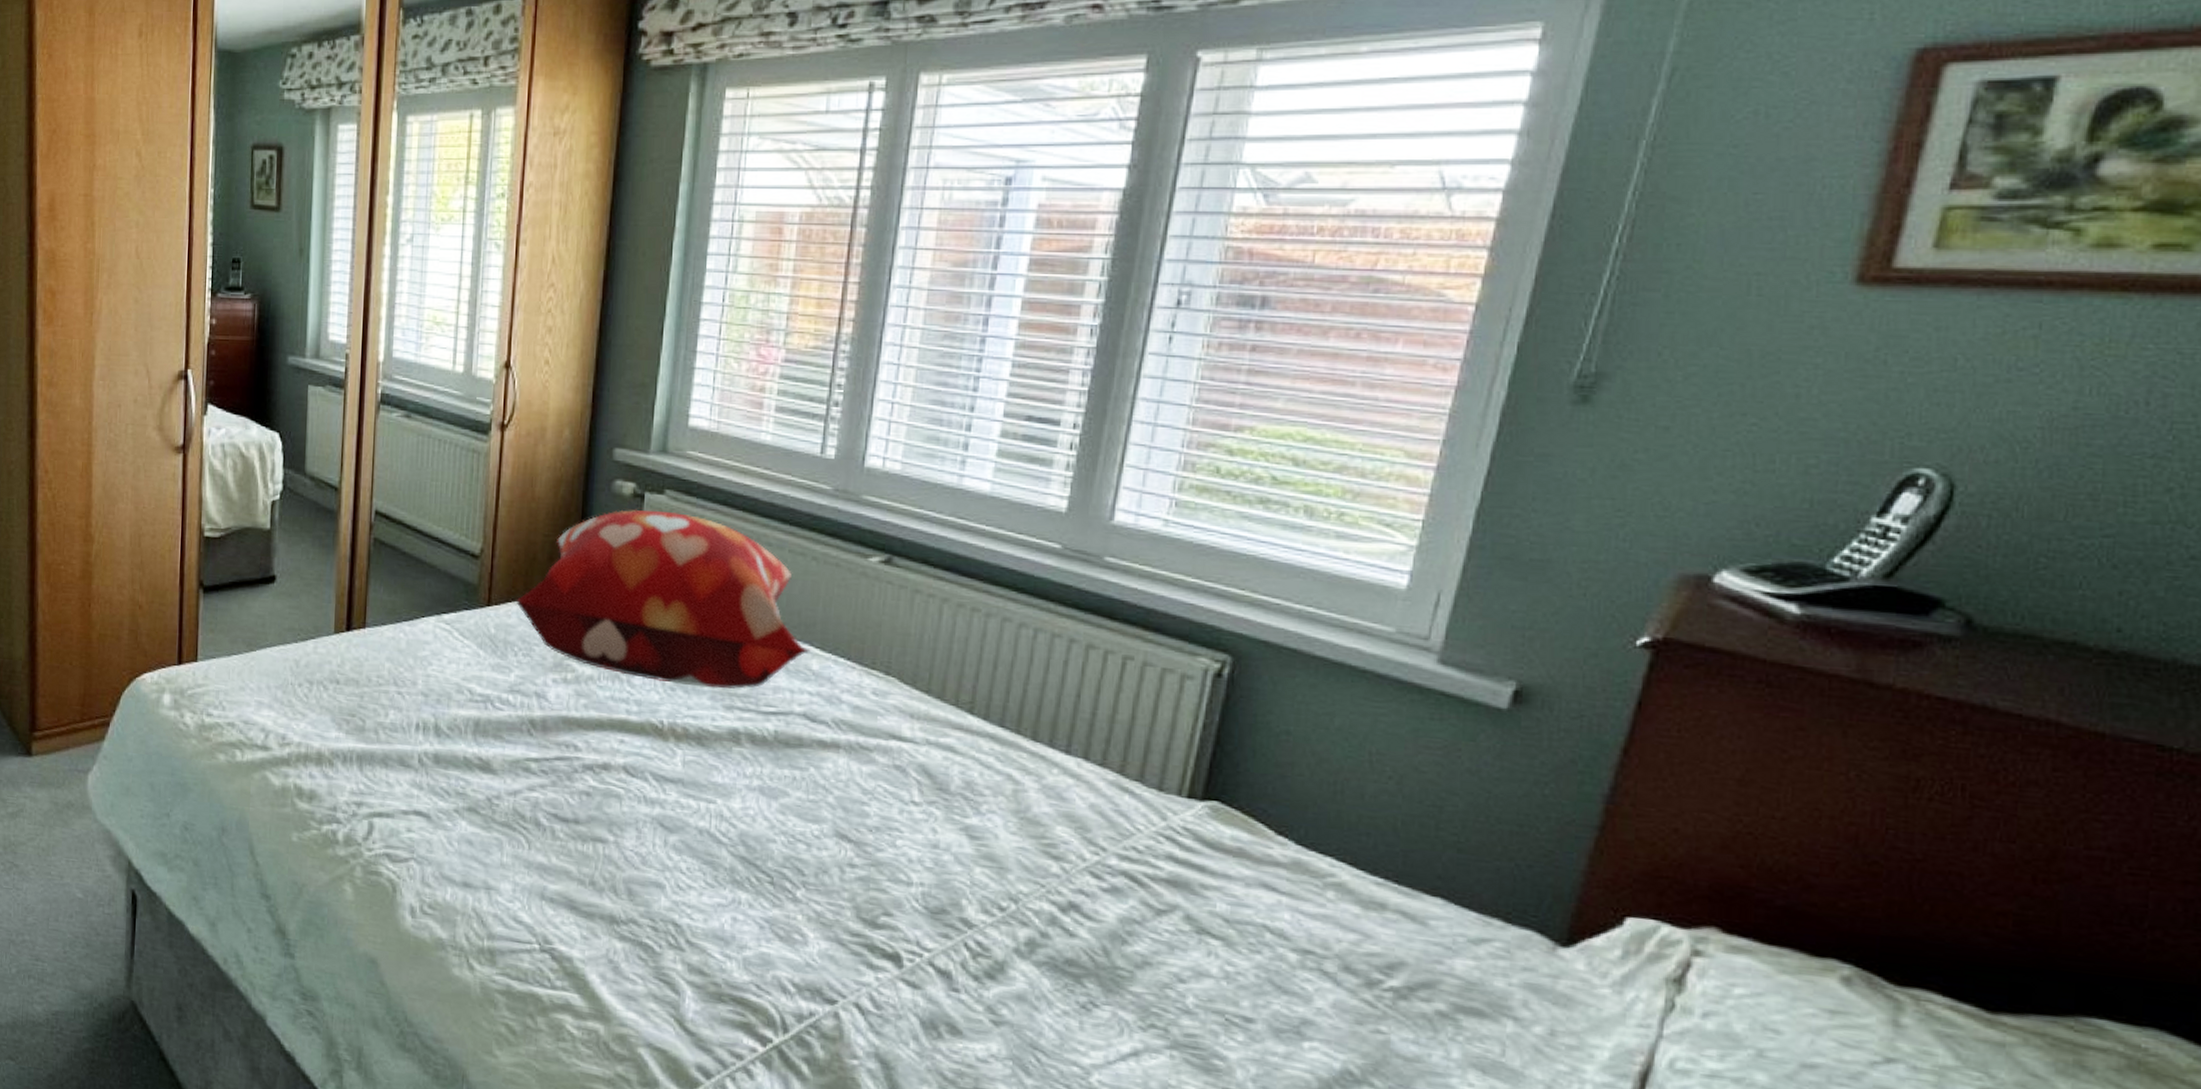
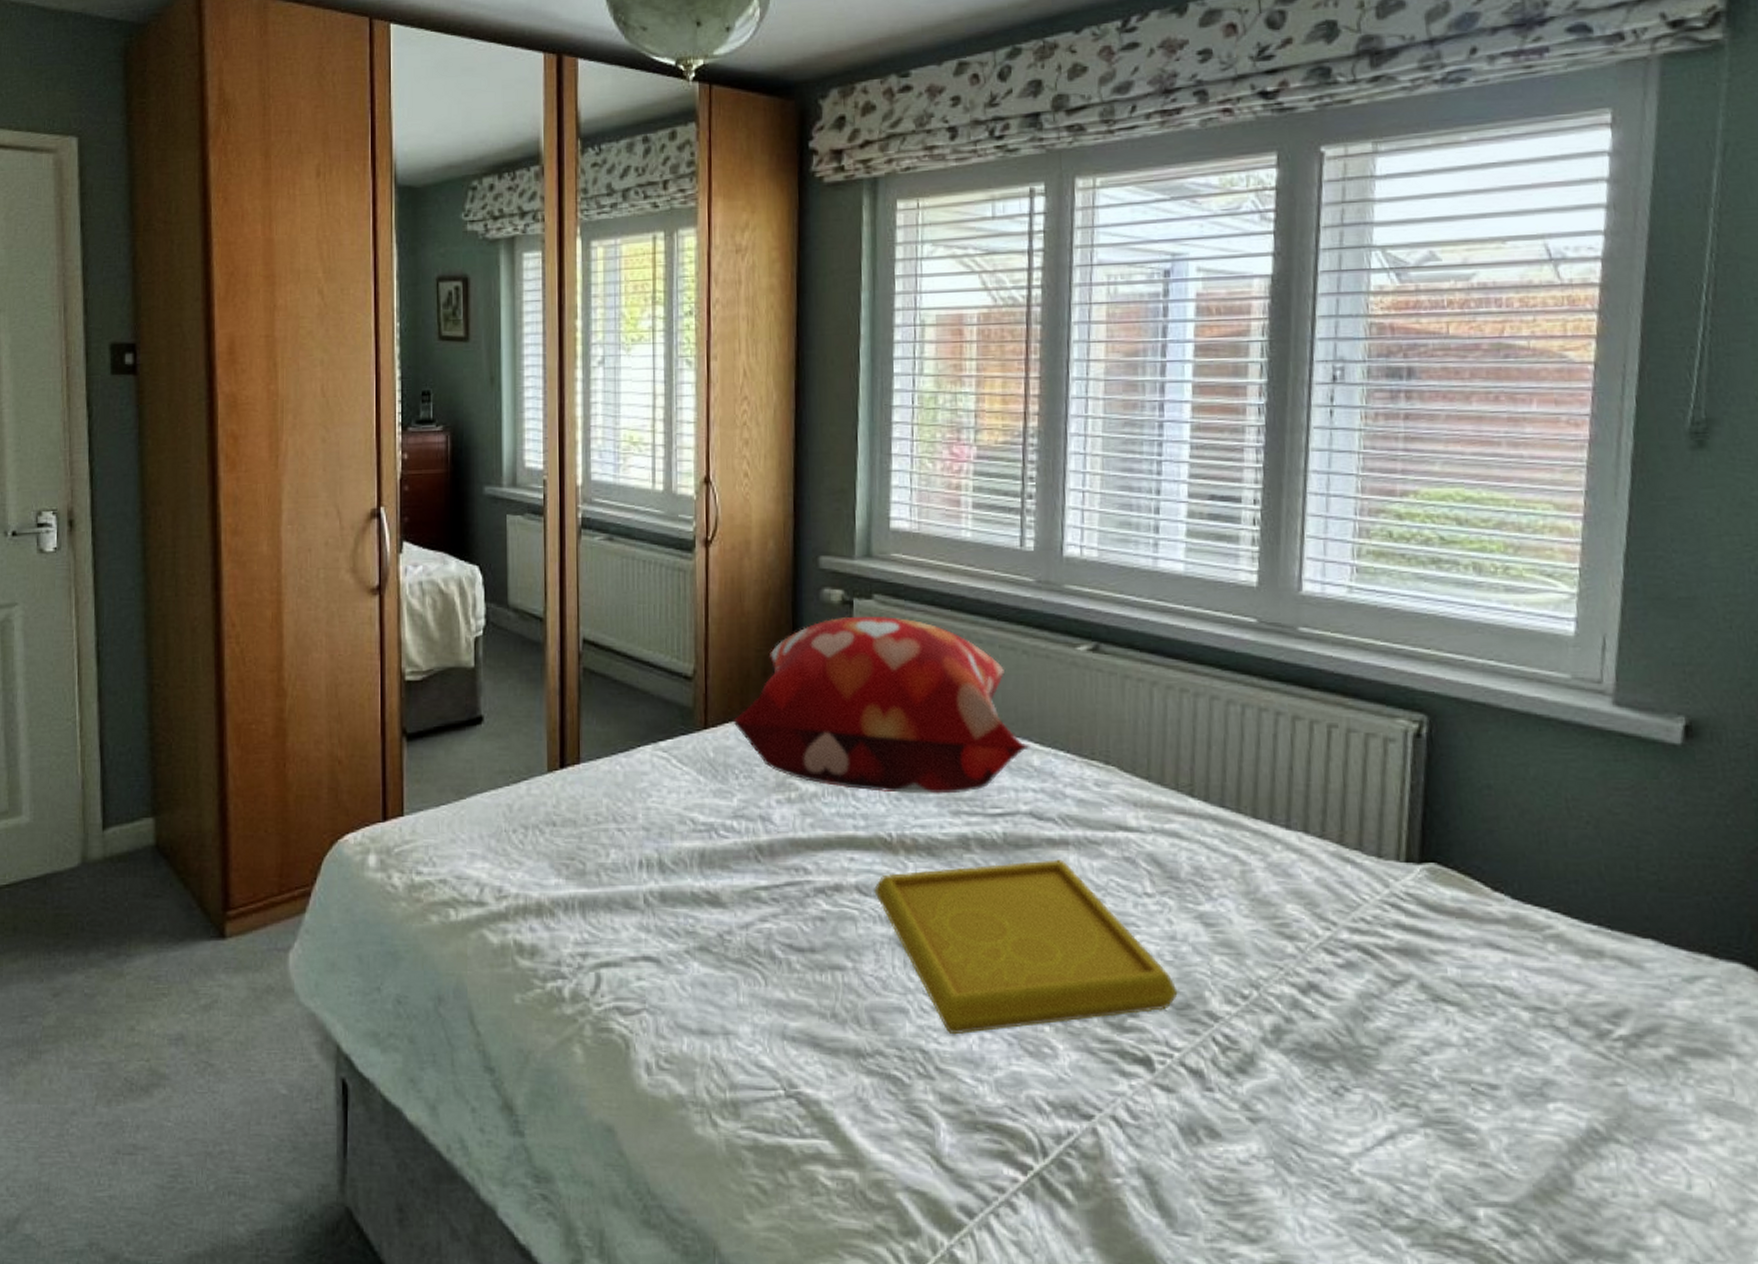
serving tray: none [641,758,935,914] -> present [874,859,1178,1035]

